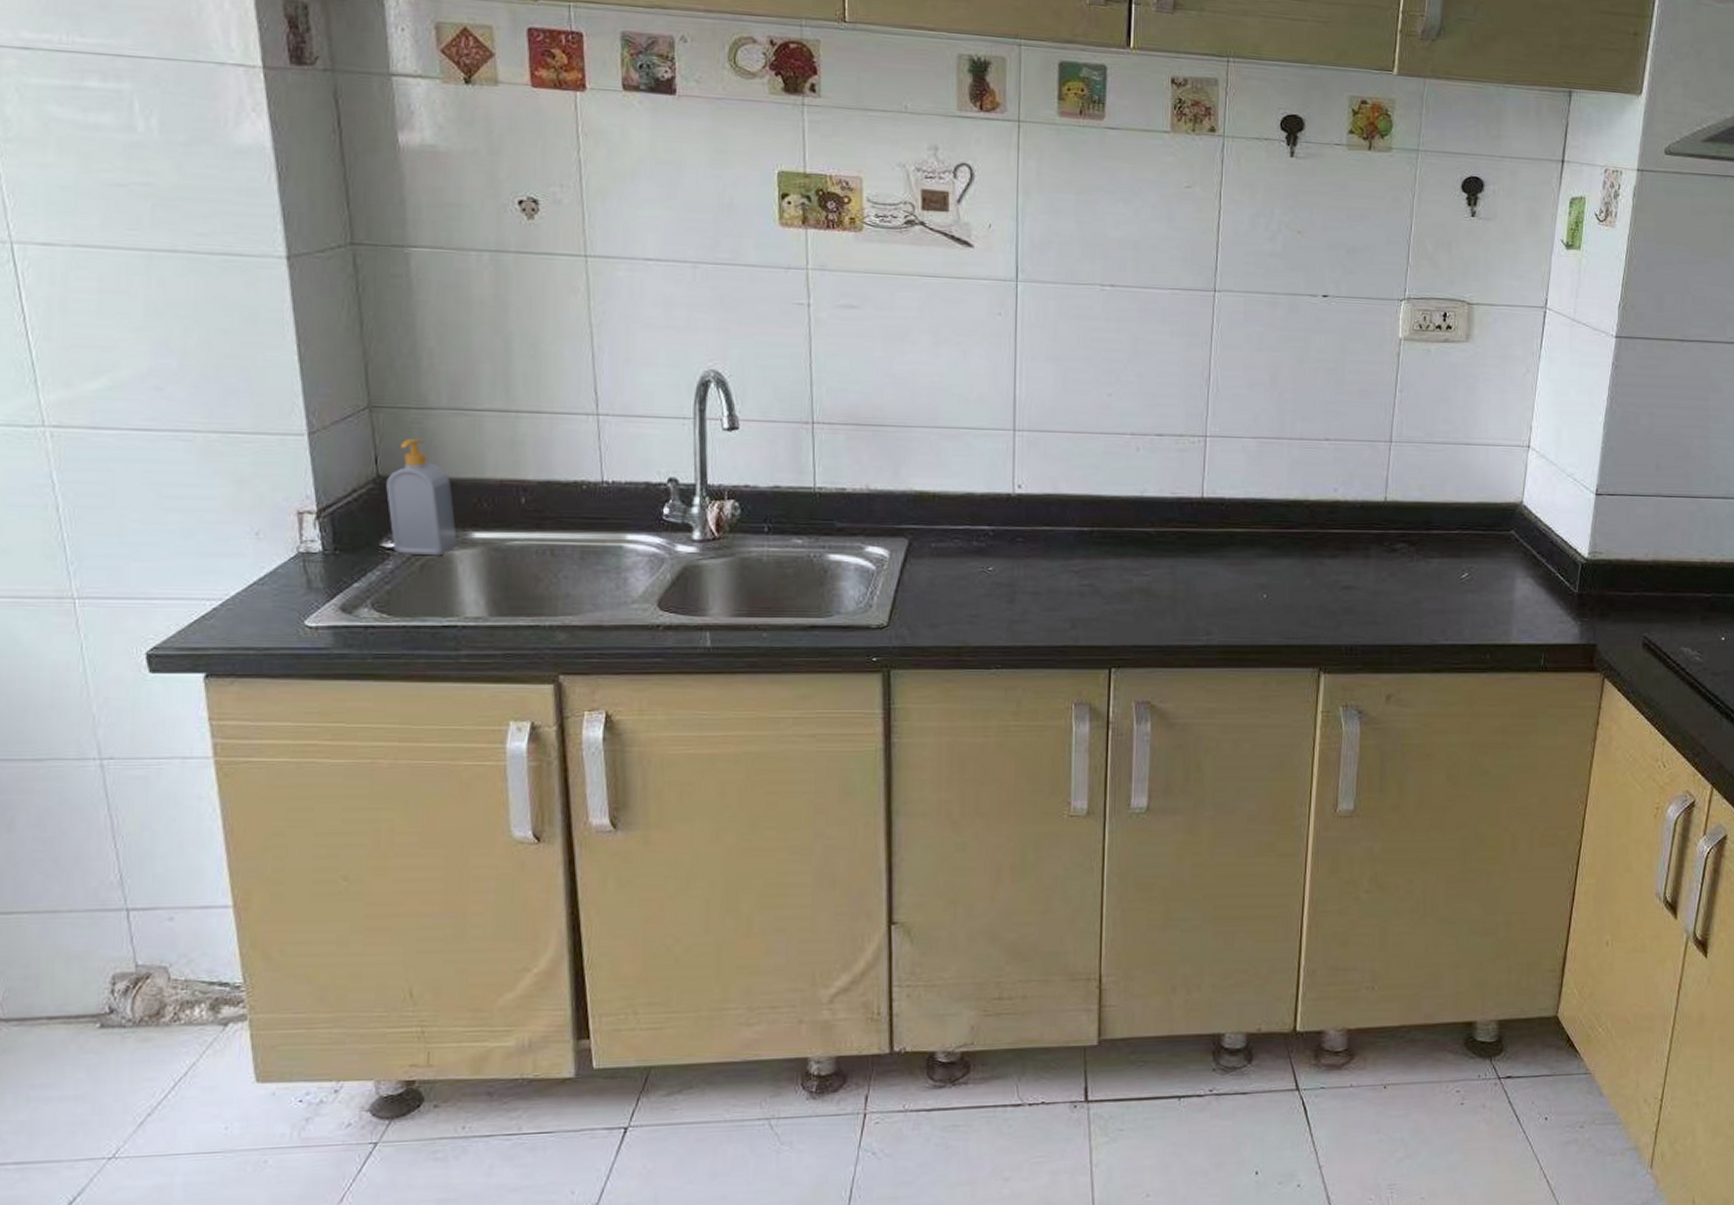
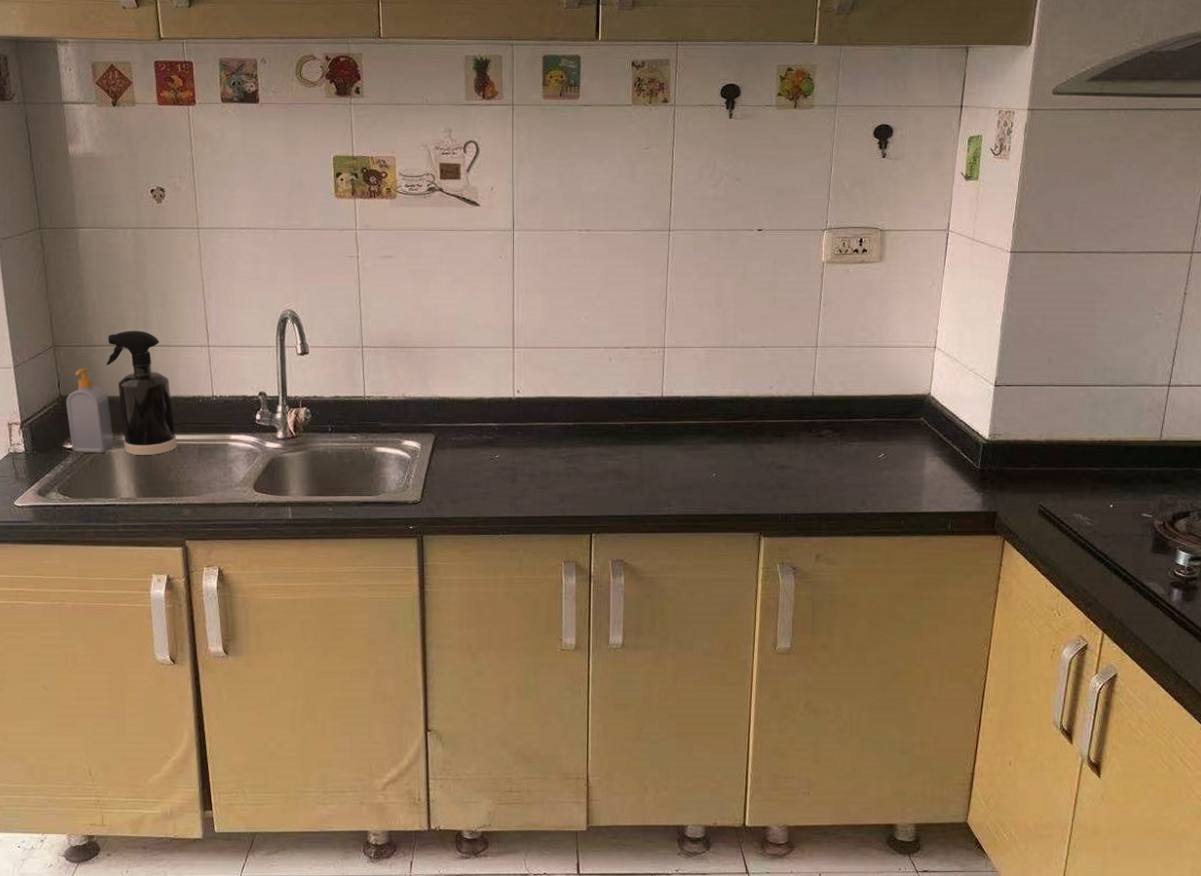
spray bottle: none [448,389,549,559] -> present [106,330,177,455]

